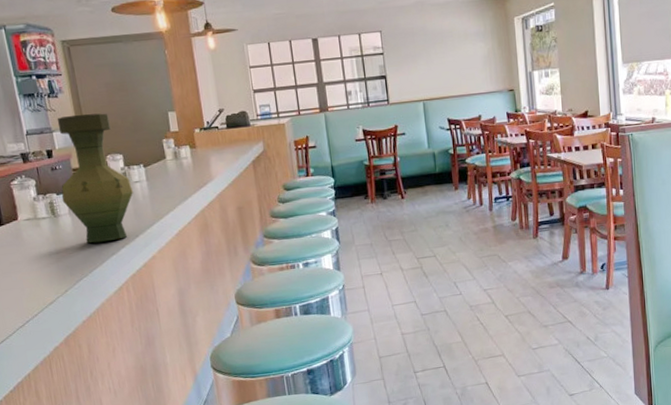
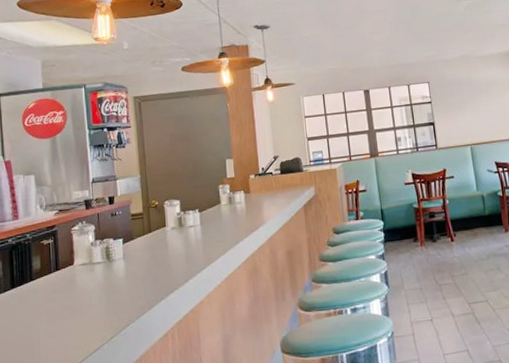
vase: present [57,113,134,244] -> none [118,161,188,289]

